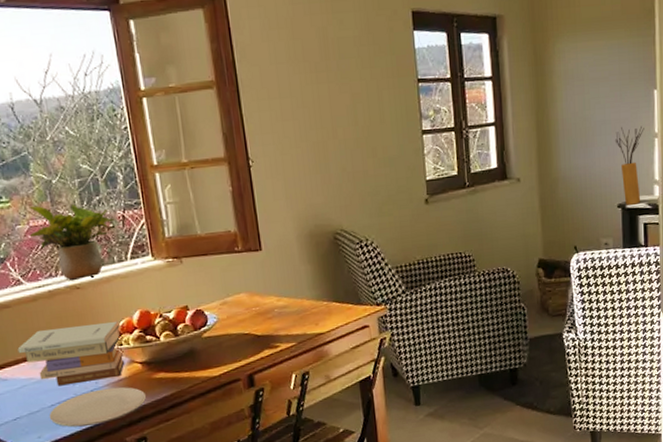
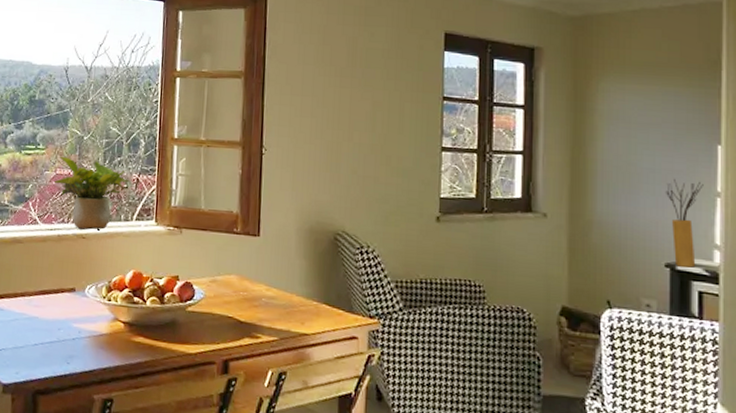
books: present [17,320,125,386] -> none [19,269,113,331]
plate: present [49,387,147,427] -> none [30,339,122,375]

